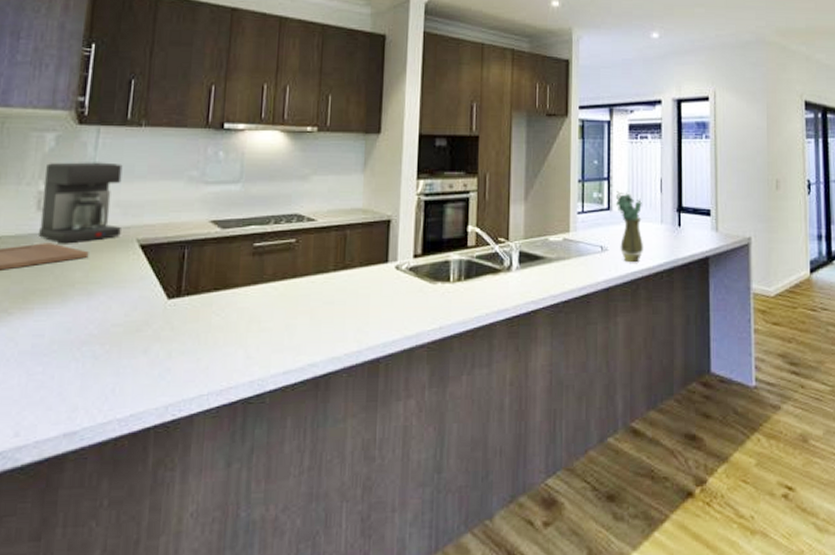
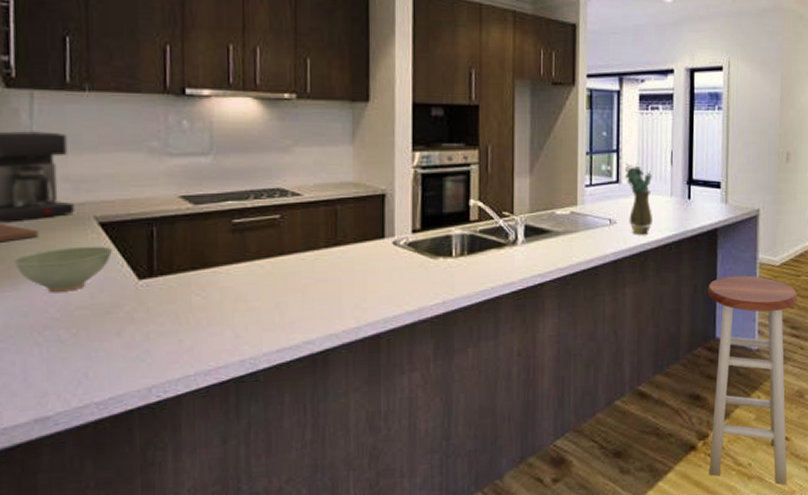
bowl: none [66,266,148,309] -> present [14,246,112,292]
bar stool: none [701,306,795,544] -> present [707,275,798,485]

